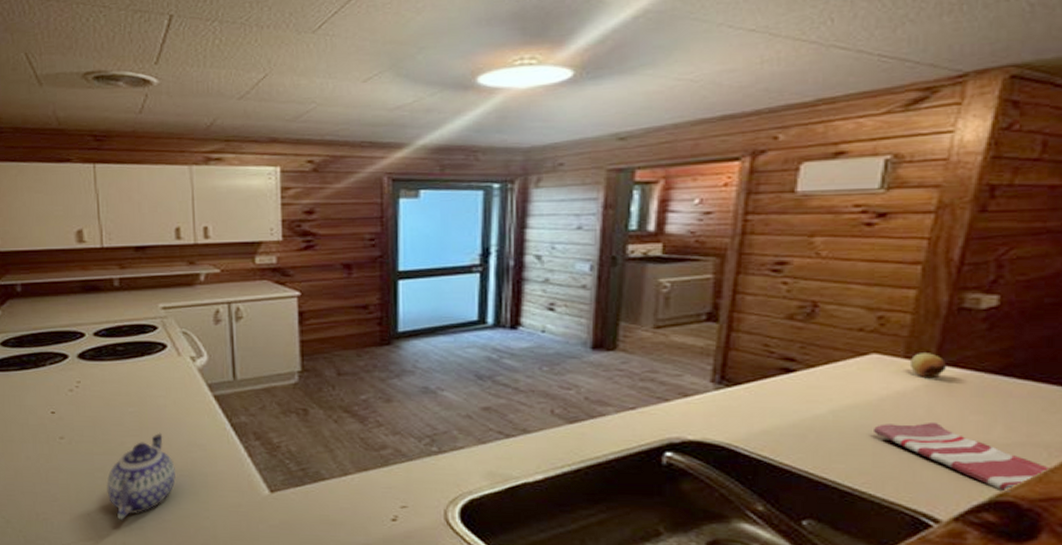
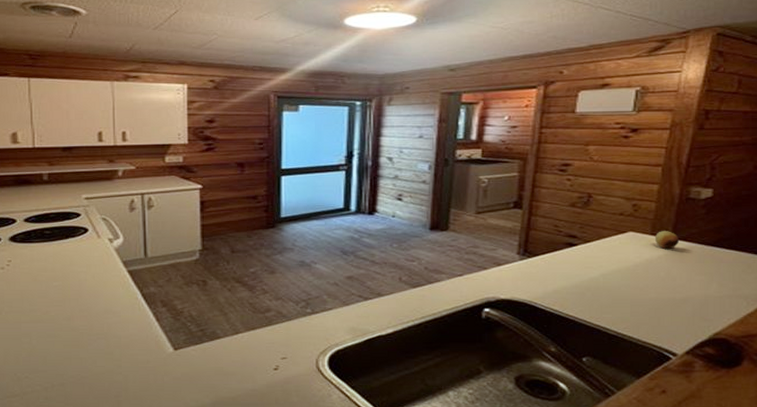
teapot: present [107,432,176,521] -> none [32,302,94,379]
dish towel: present [874,421,1051,492] -> none [631,281,749,332]

